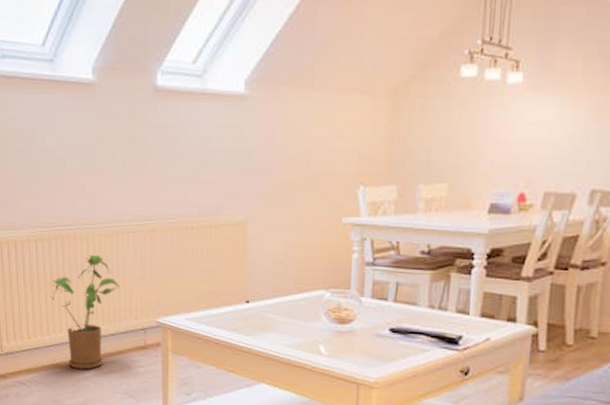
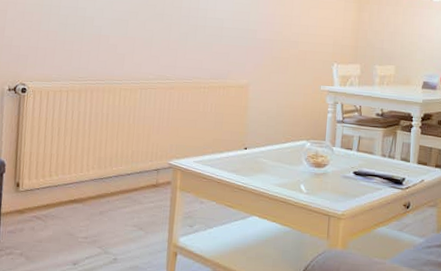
house plant: present [50,255,121,370] -> none [75,106,140,205]

